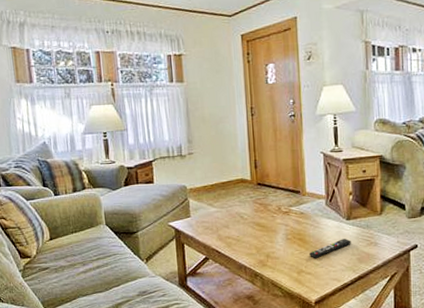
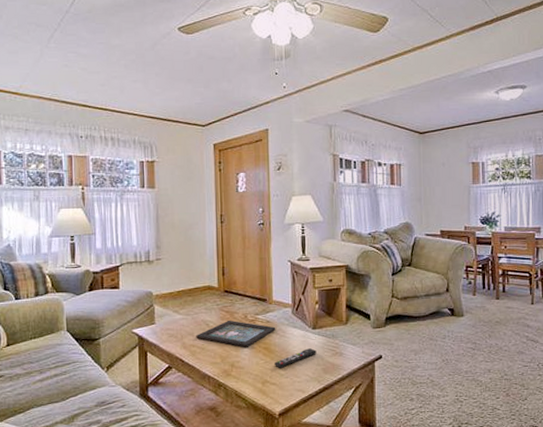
decorative tray: none [231,212,310,239] -> present [196,320,276,347]

